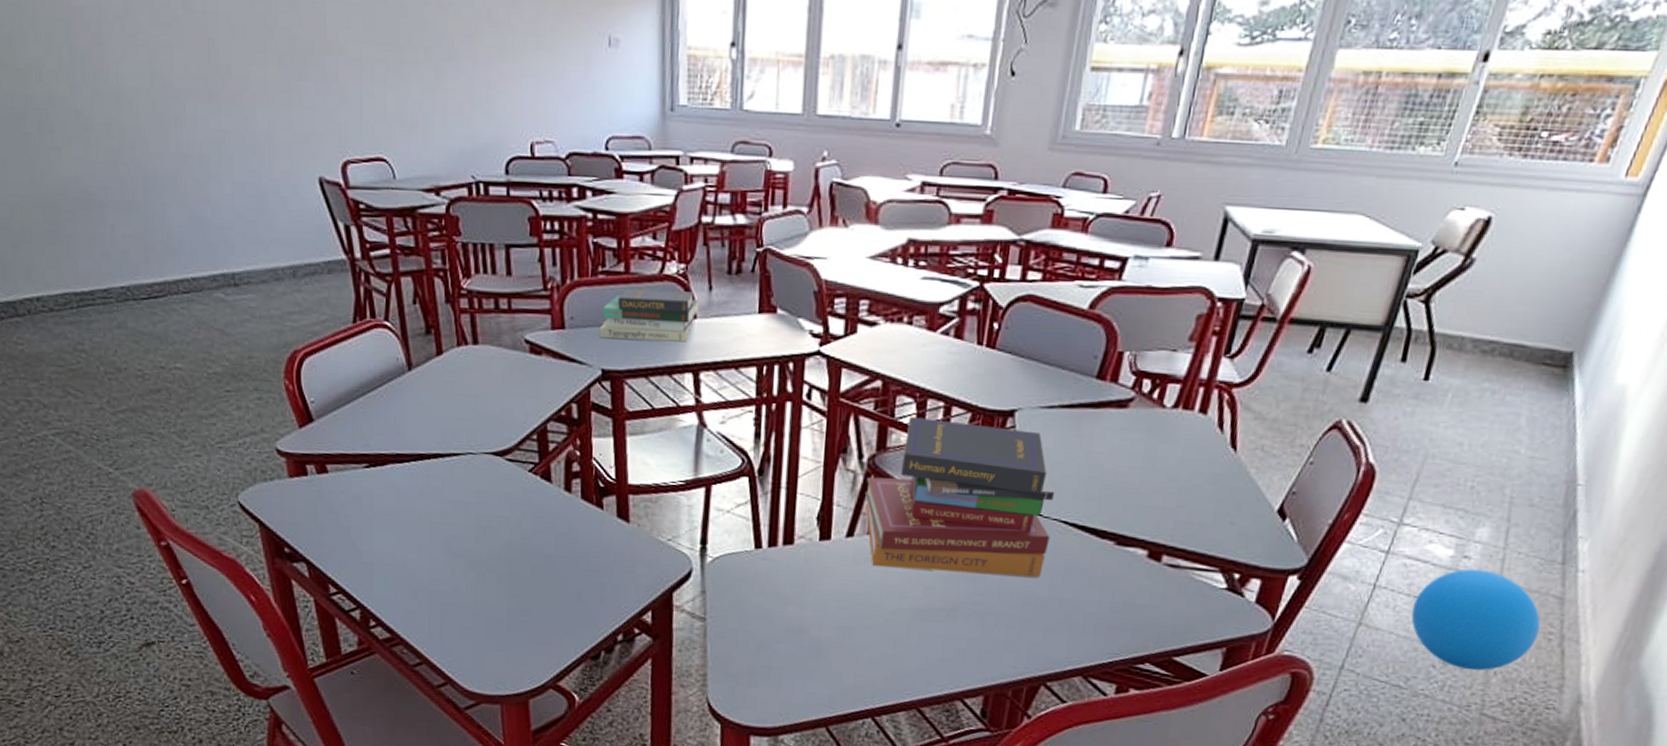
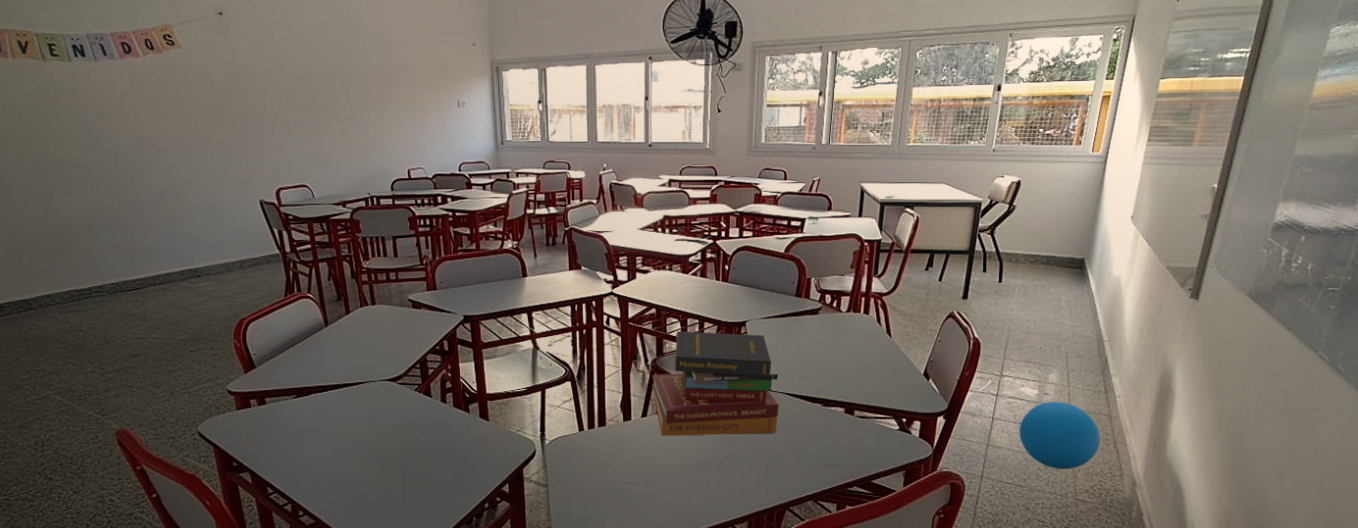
books: present [599,288,700,342] -> none [460,259,529,295]

